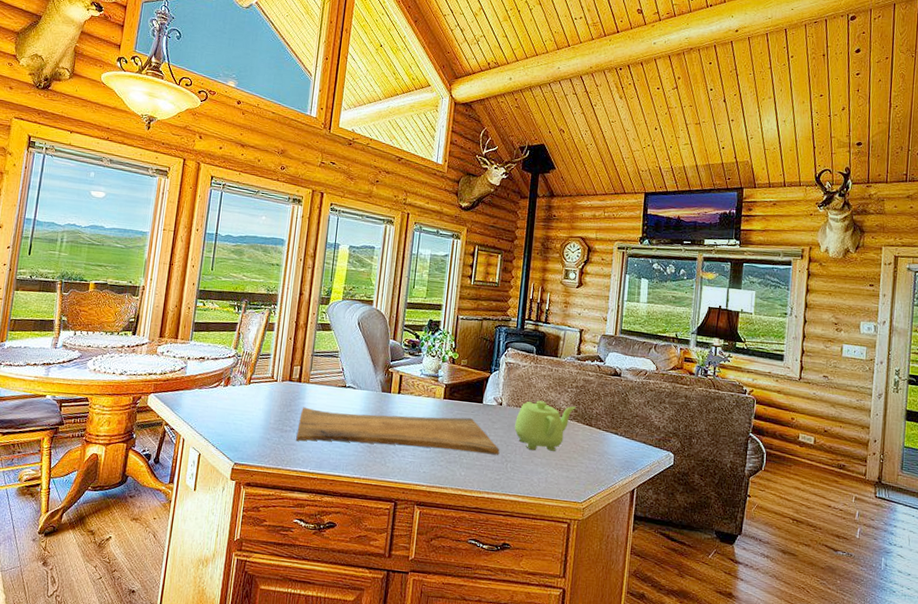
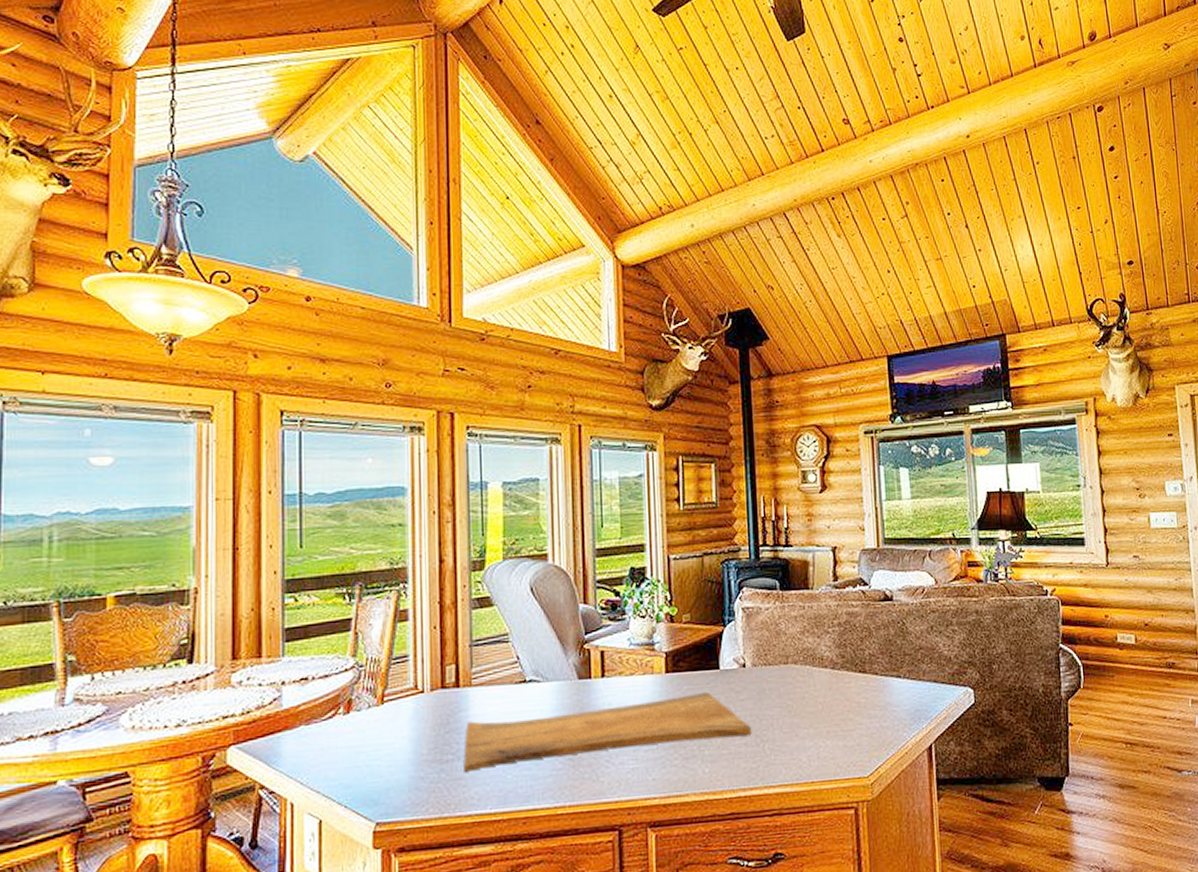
teapot: present [515,400,576,451] -> none [766,651,842,720]

